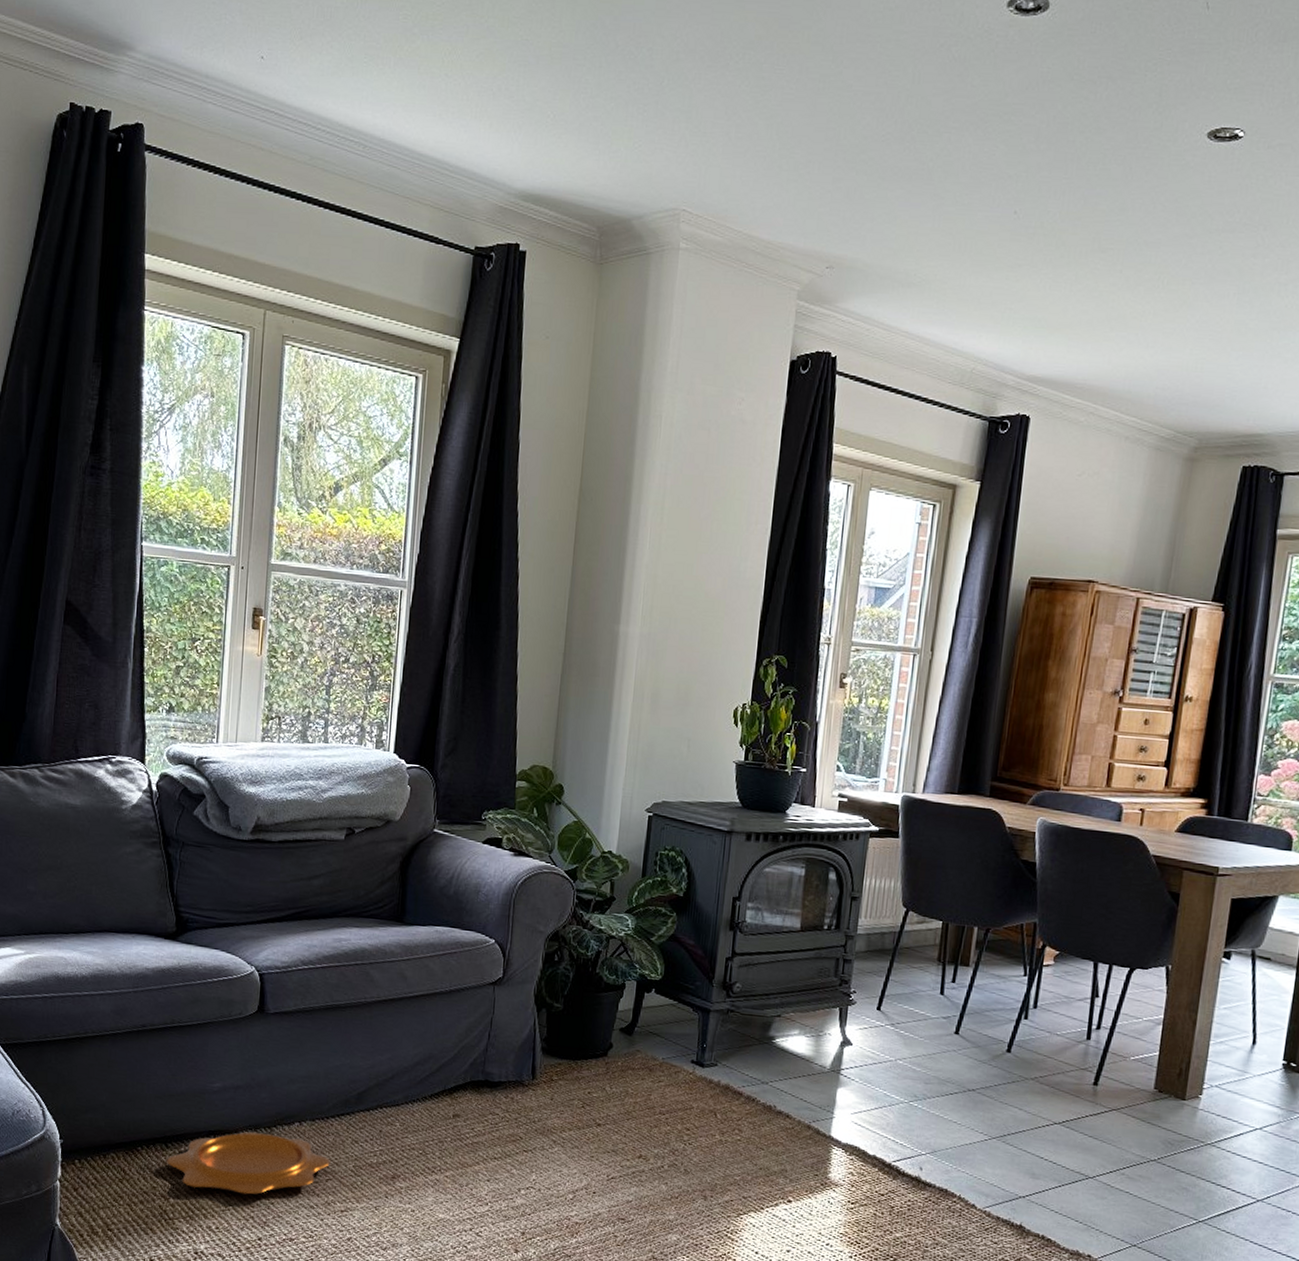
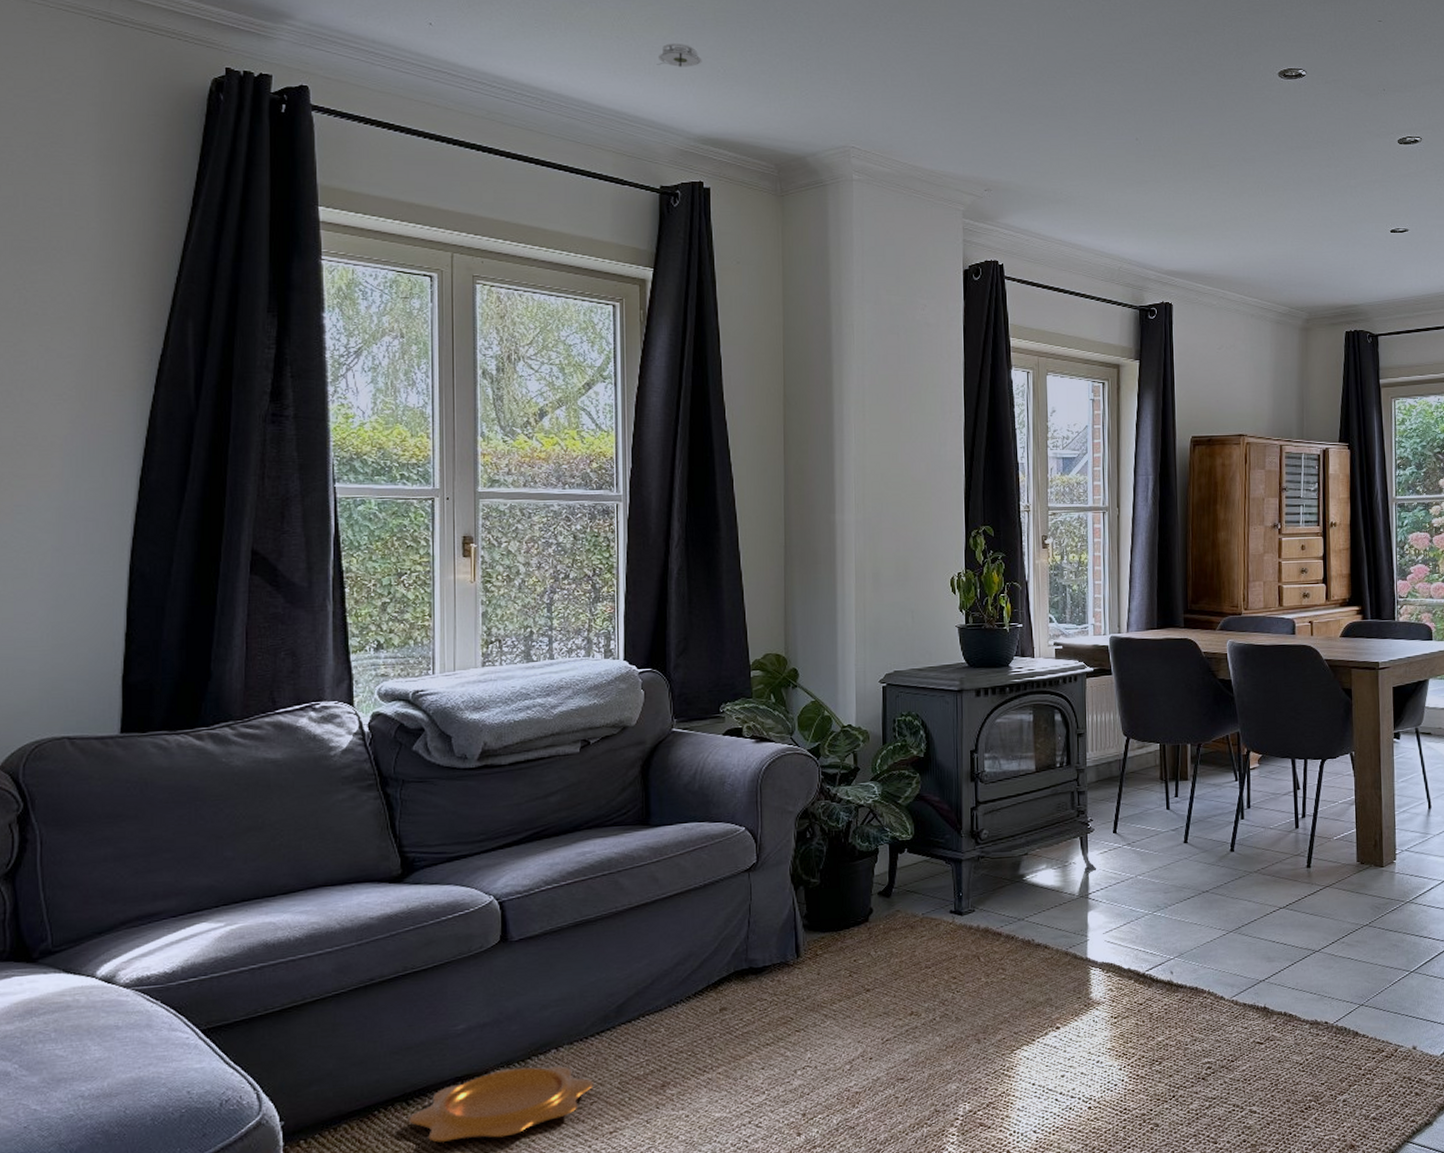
smoke detector: none [484,83,532,111] -> present [656,43,702,67]

